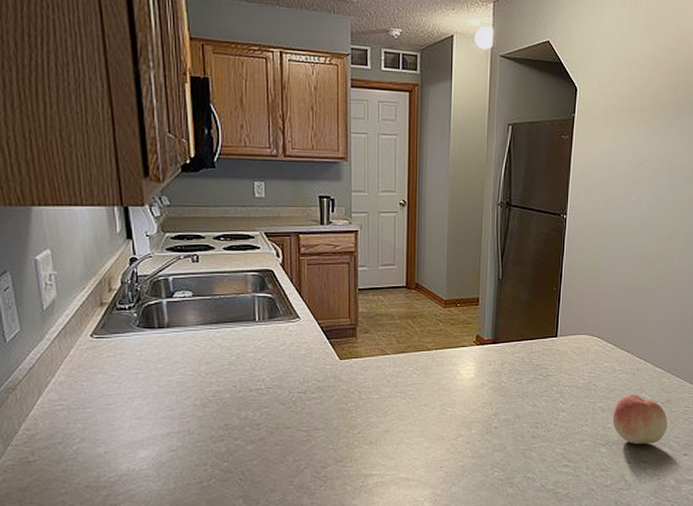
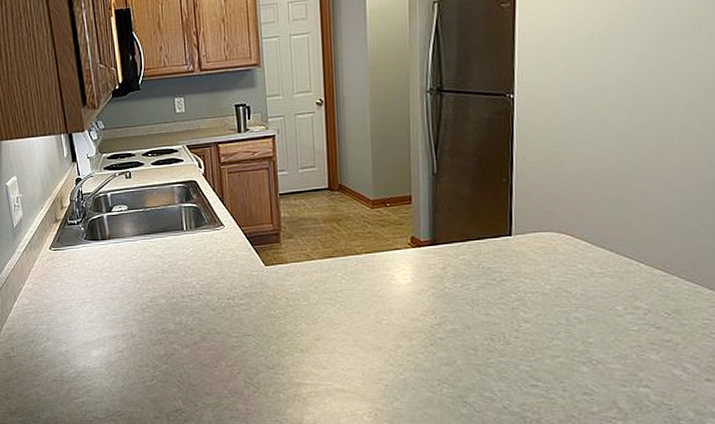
fruit: present [613,394,668,445] -> none [595,302,678,365]

